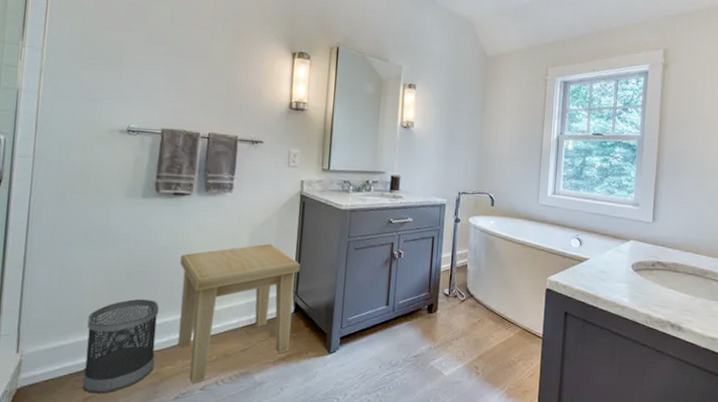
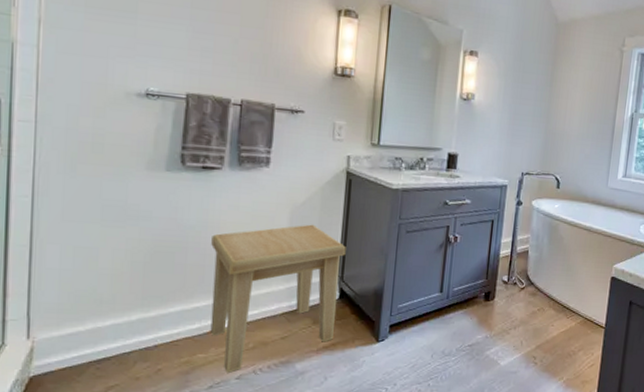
wastebasket: present [82,298,159,394] -> none [104,282,188,383]

